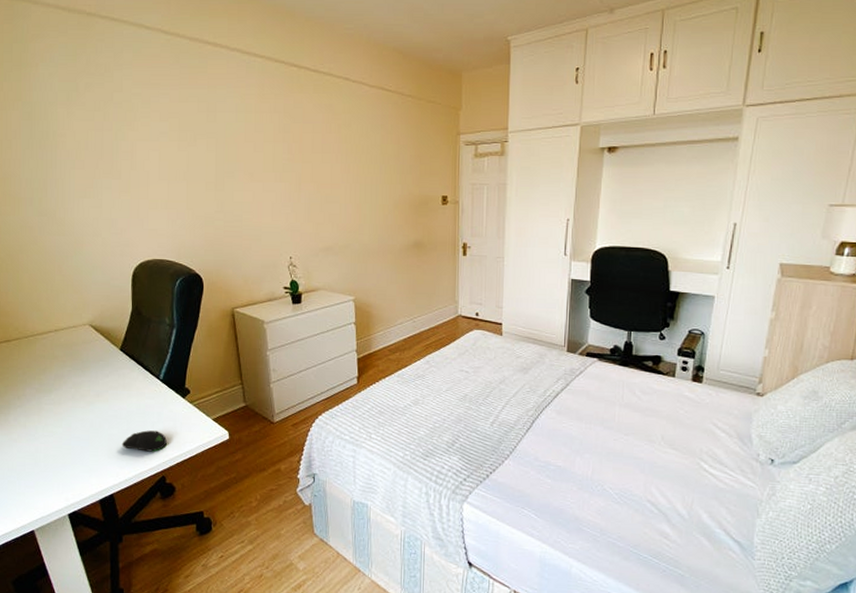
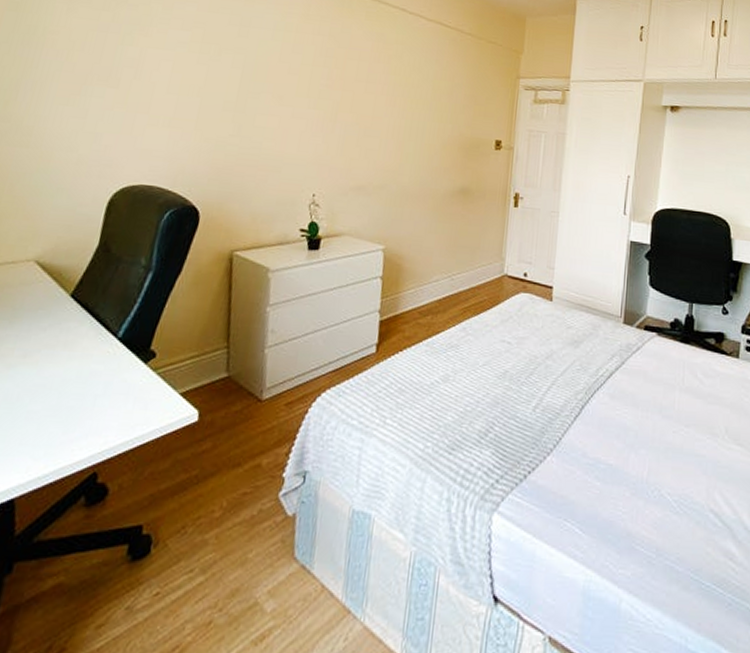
computer mouse: present [121,430,167,452] -> none [43,406,111,438]

